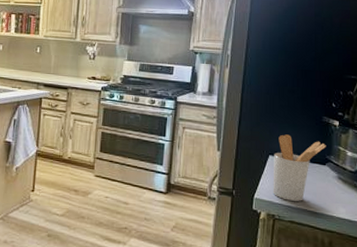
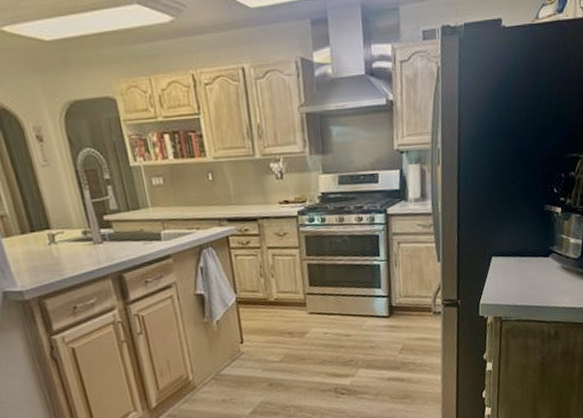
utensil holder: present [273,134,327,201] -> none [497,231,549,300]

